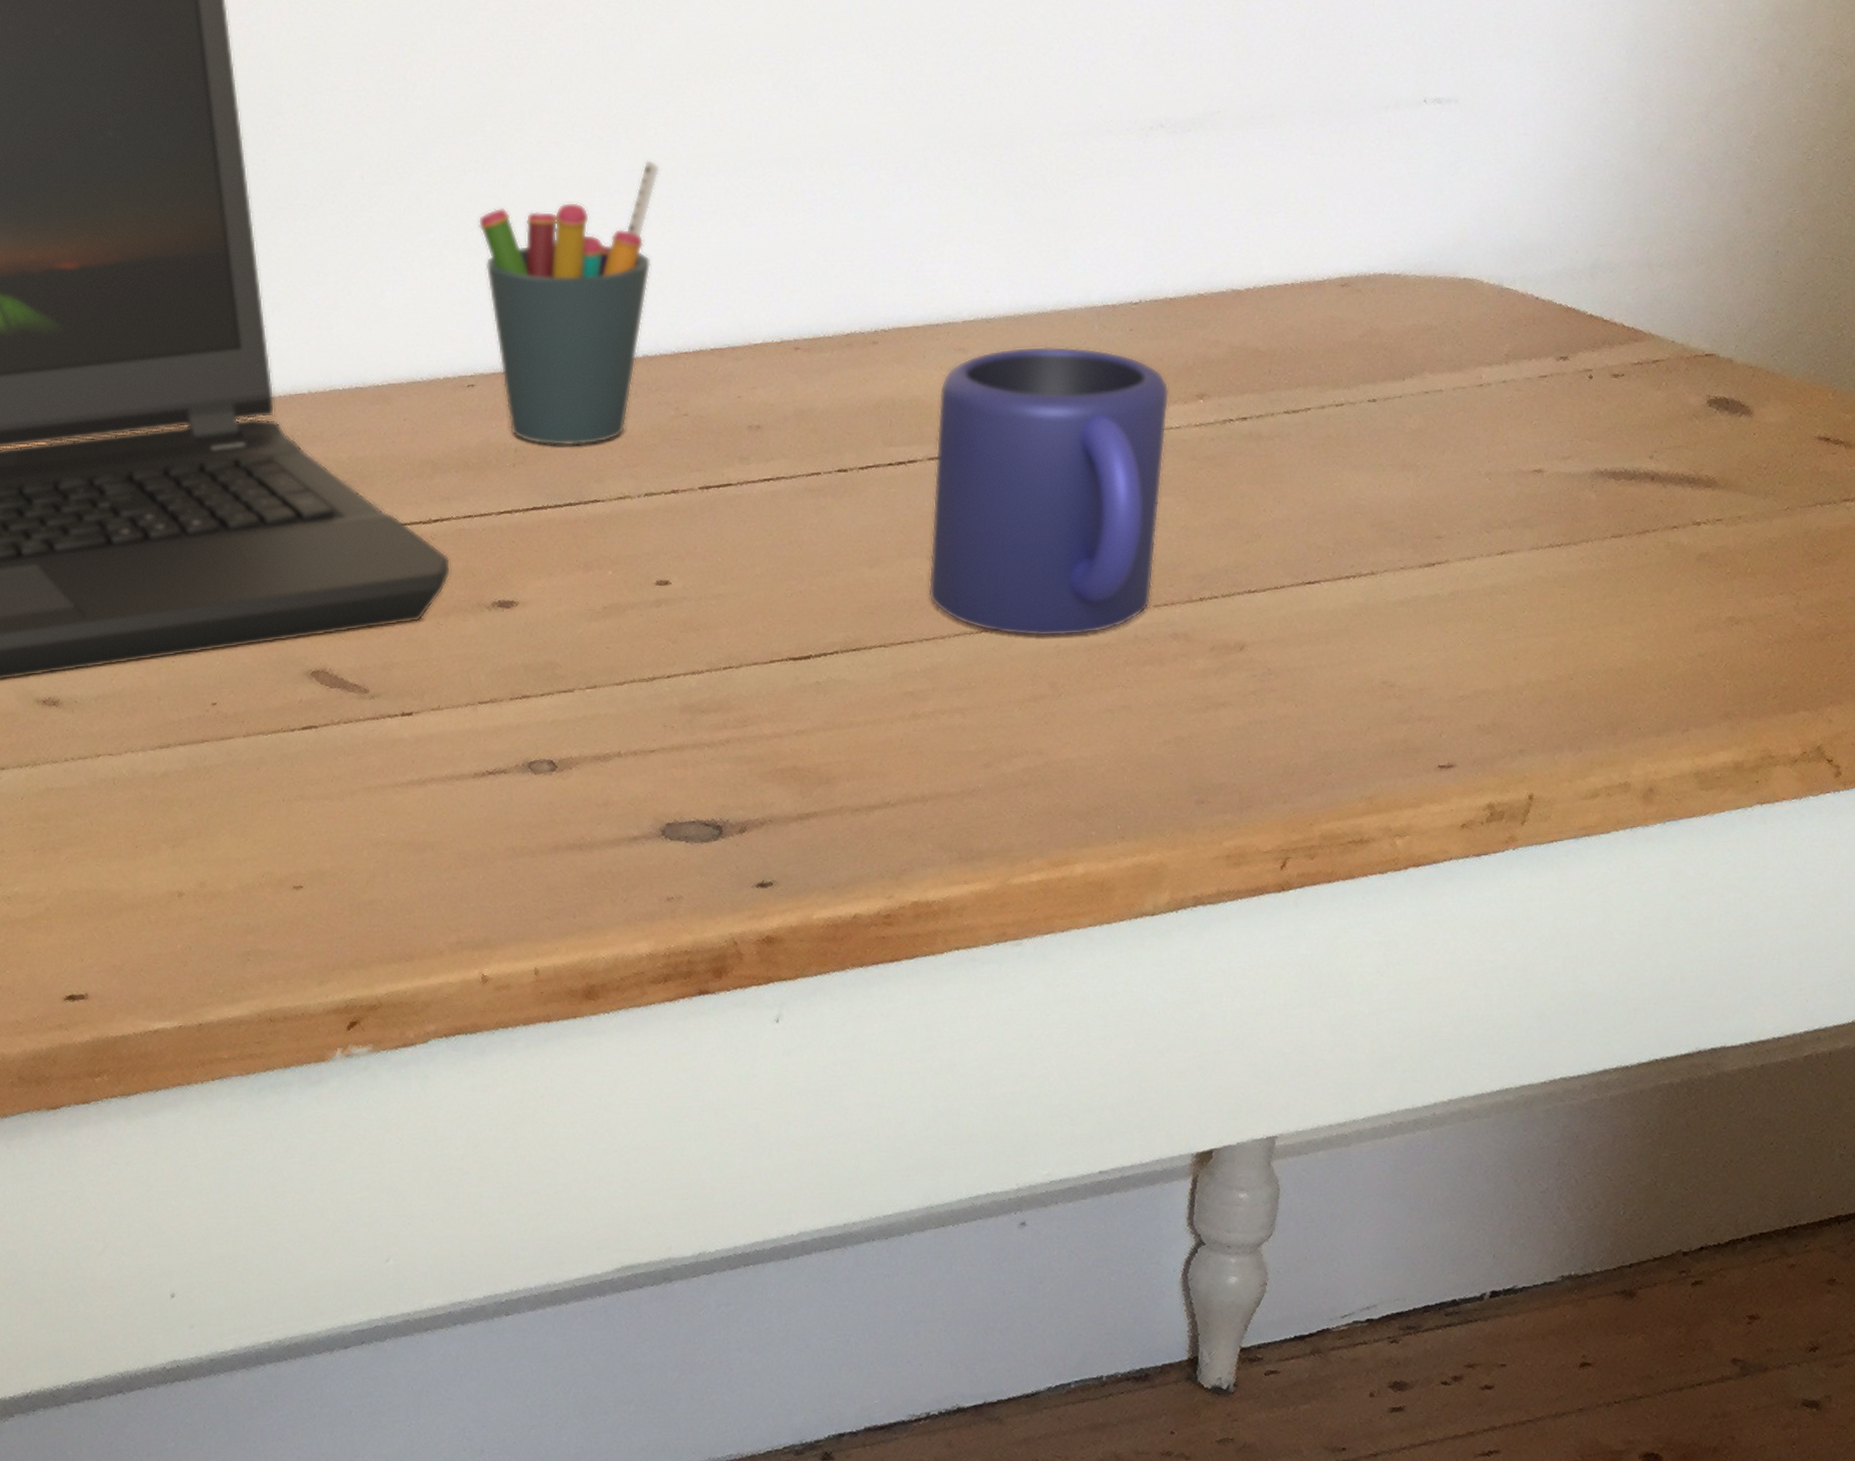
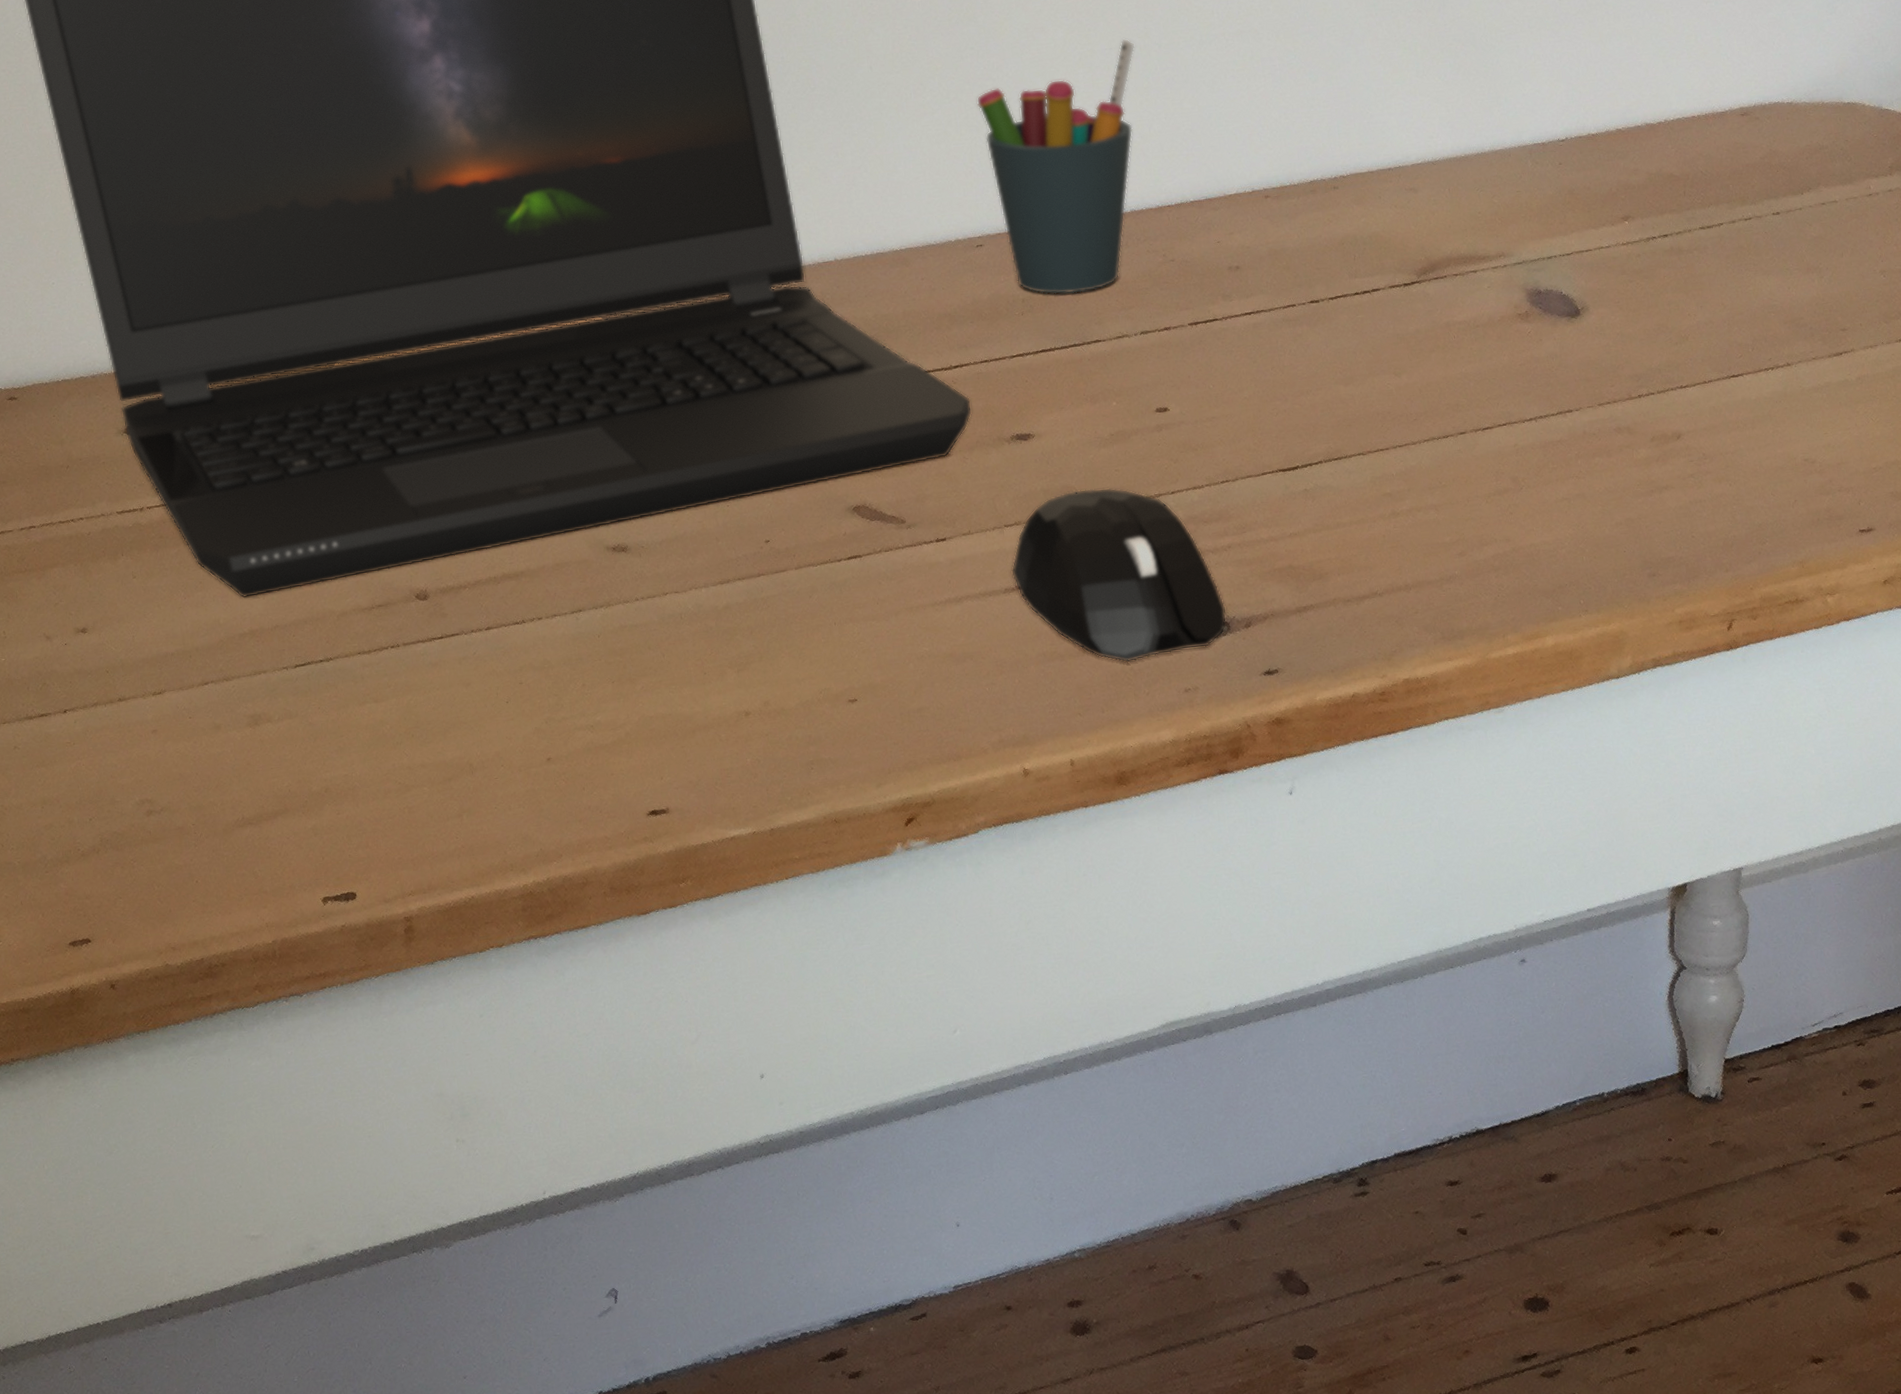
mouse: none [483,666,720,864] -> present [1011,487,1227,663]
mug: present [928,346,1170,637] -> none [1395,181,1599,438]

